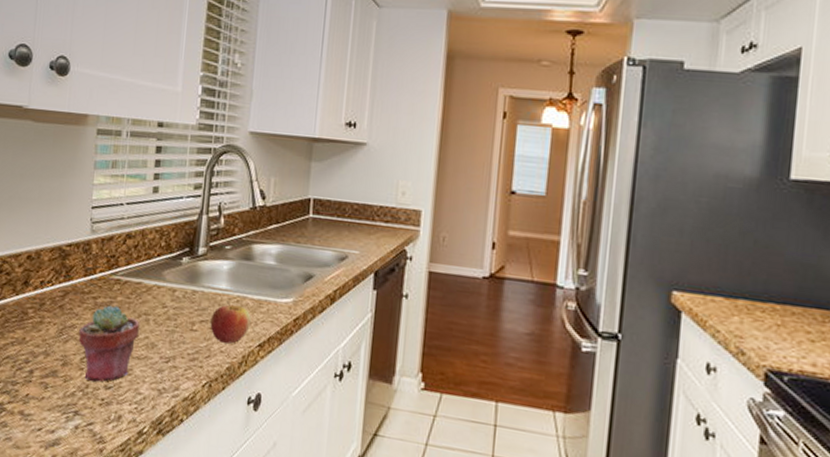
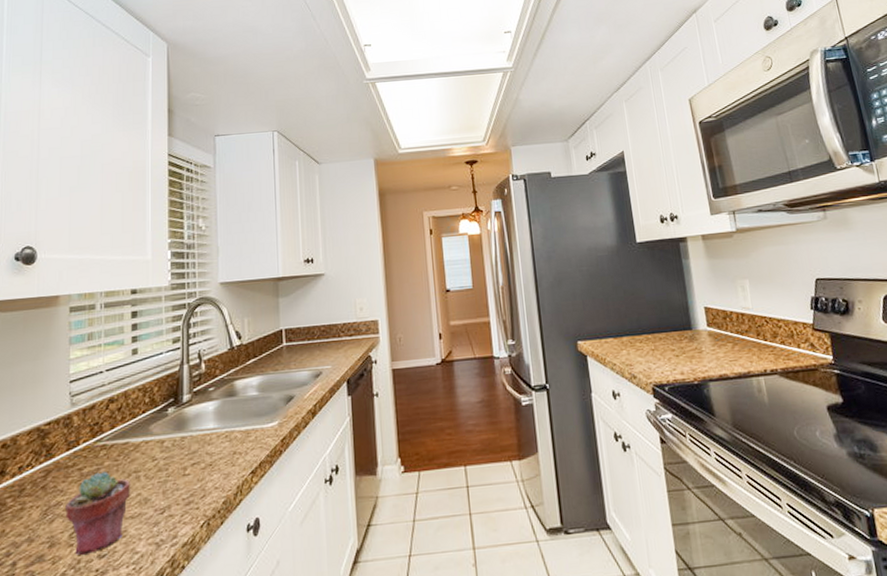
apple: present [210,301,251,344] -> none [202,439,241,479]

